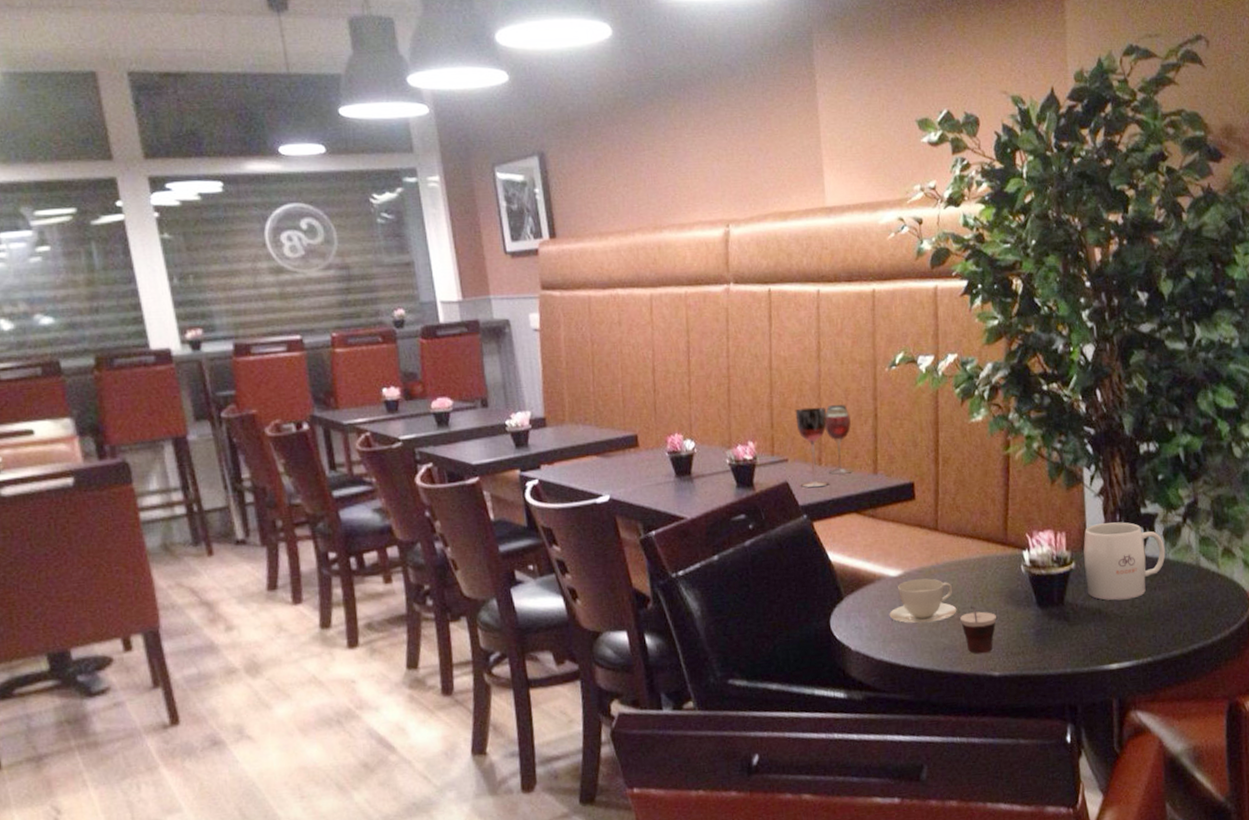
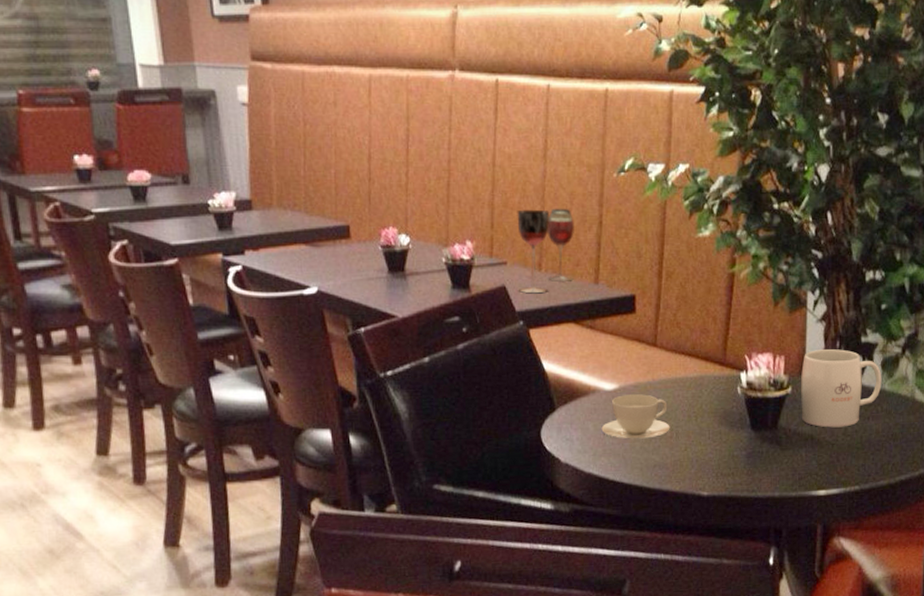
cup: present [960,606,997,654] -> none [673,424,709,473]

